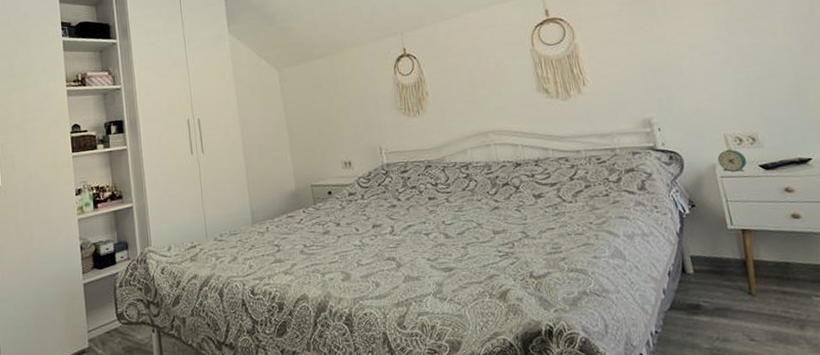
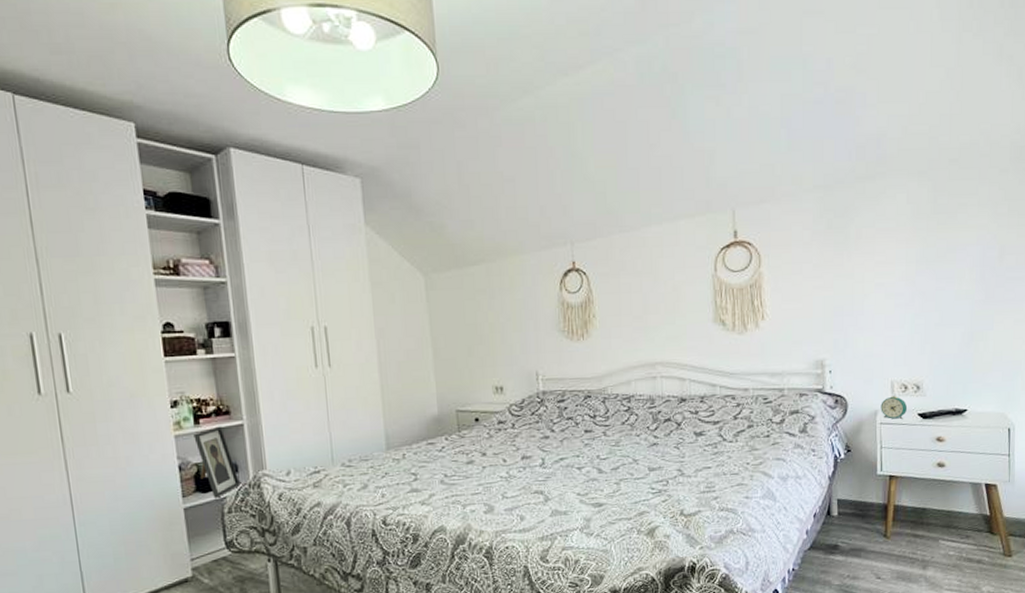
picture frame: none [93,209,130,274] -> present [193,426,240,498]

